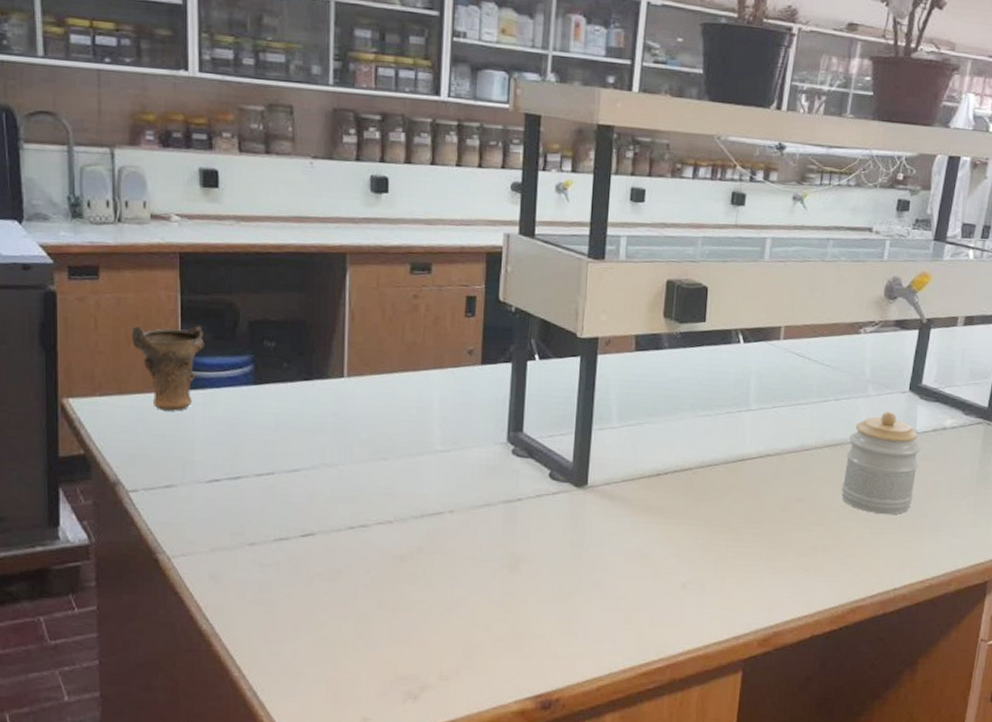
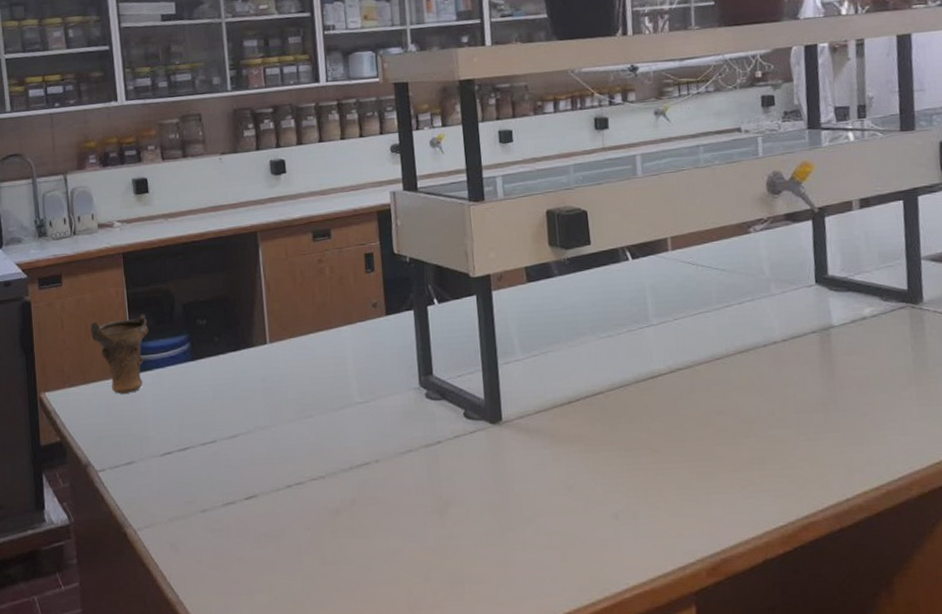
jar: present [841,411,921,515] -> none [761,307,846,419]

